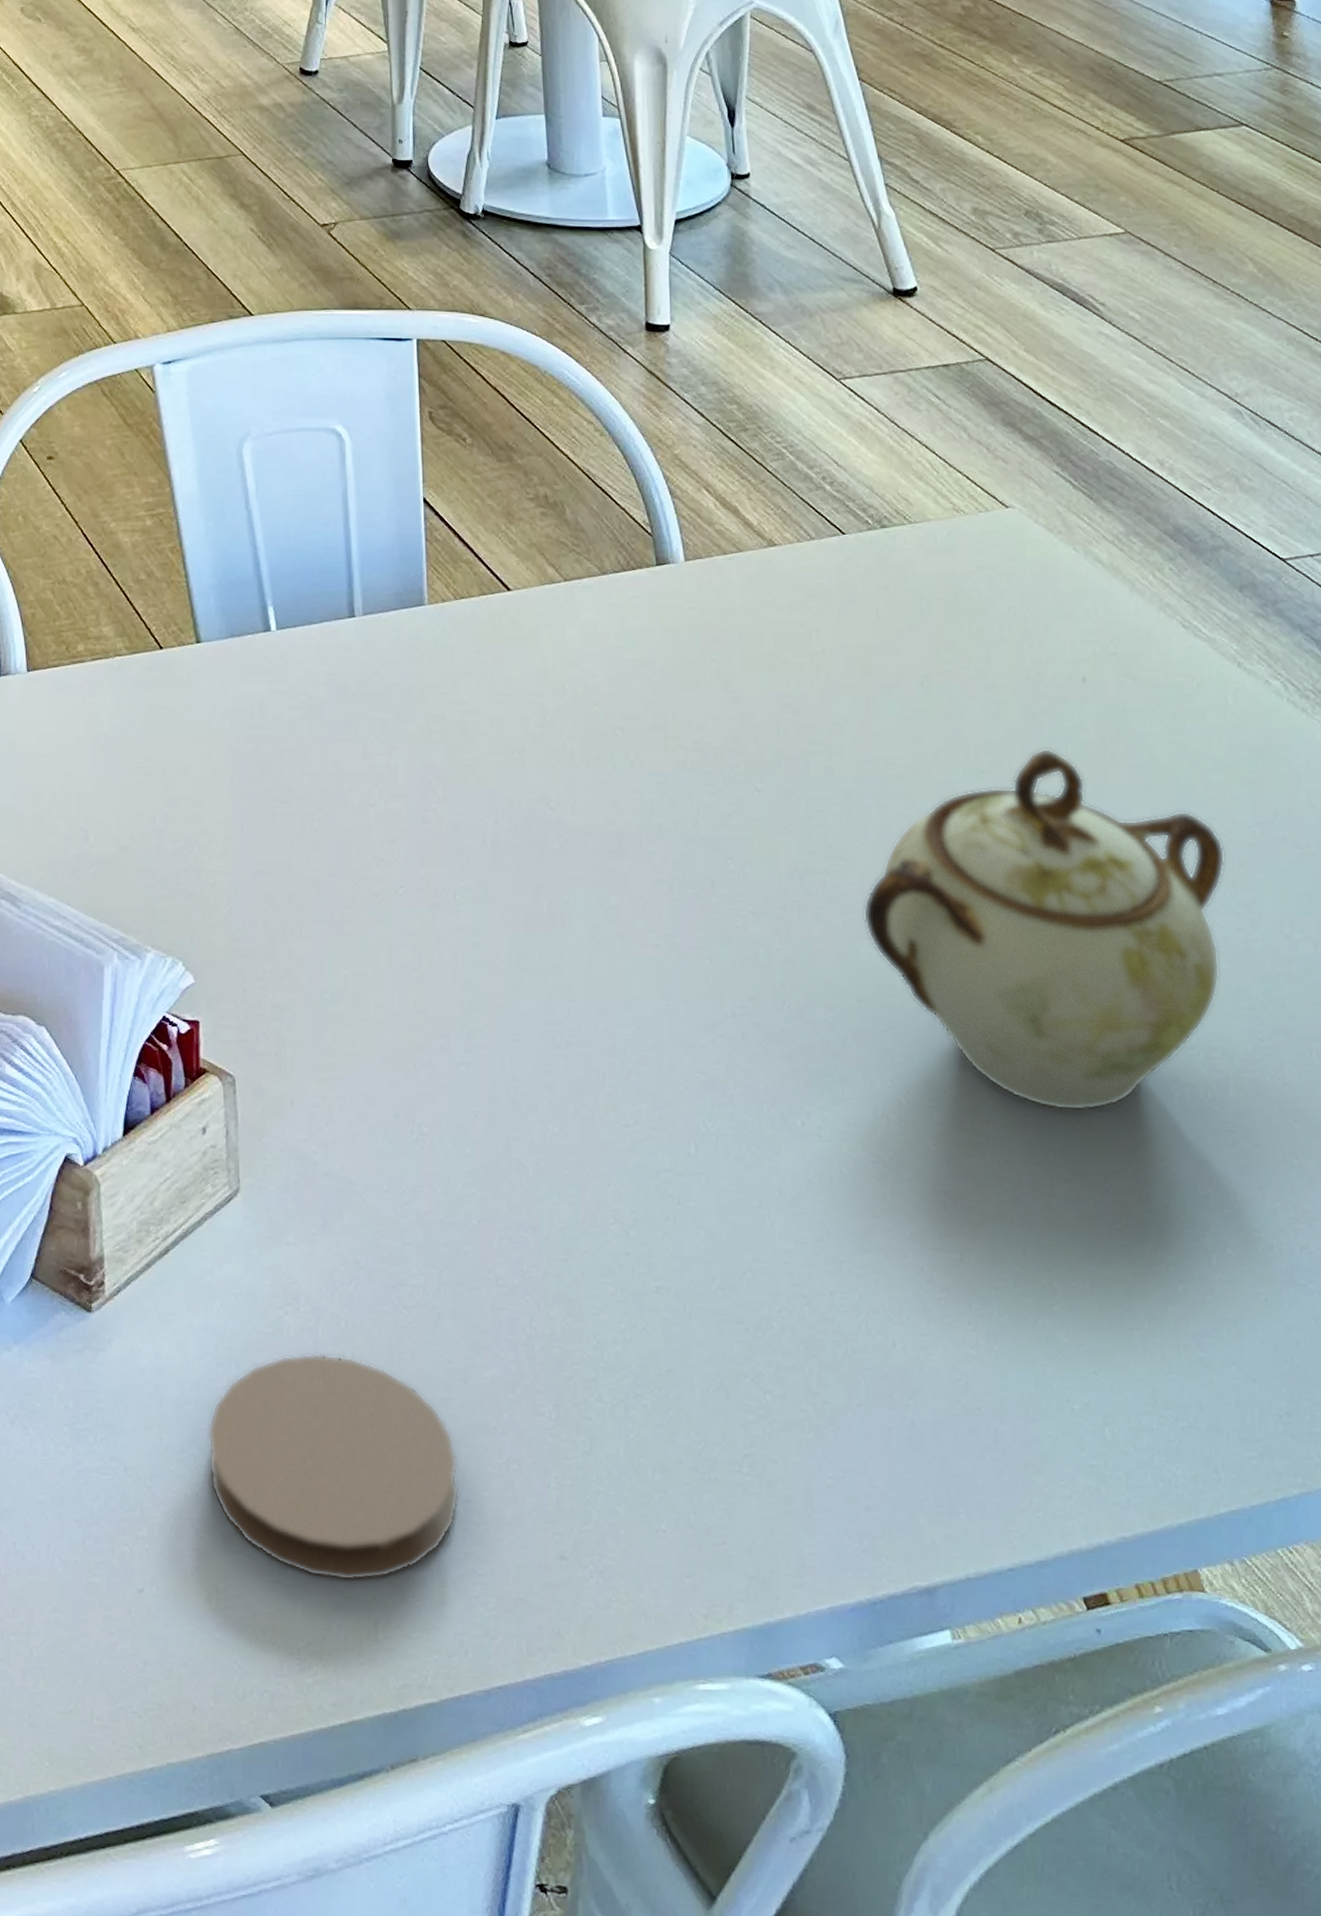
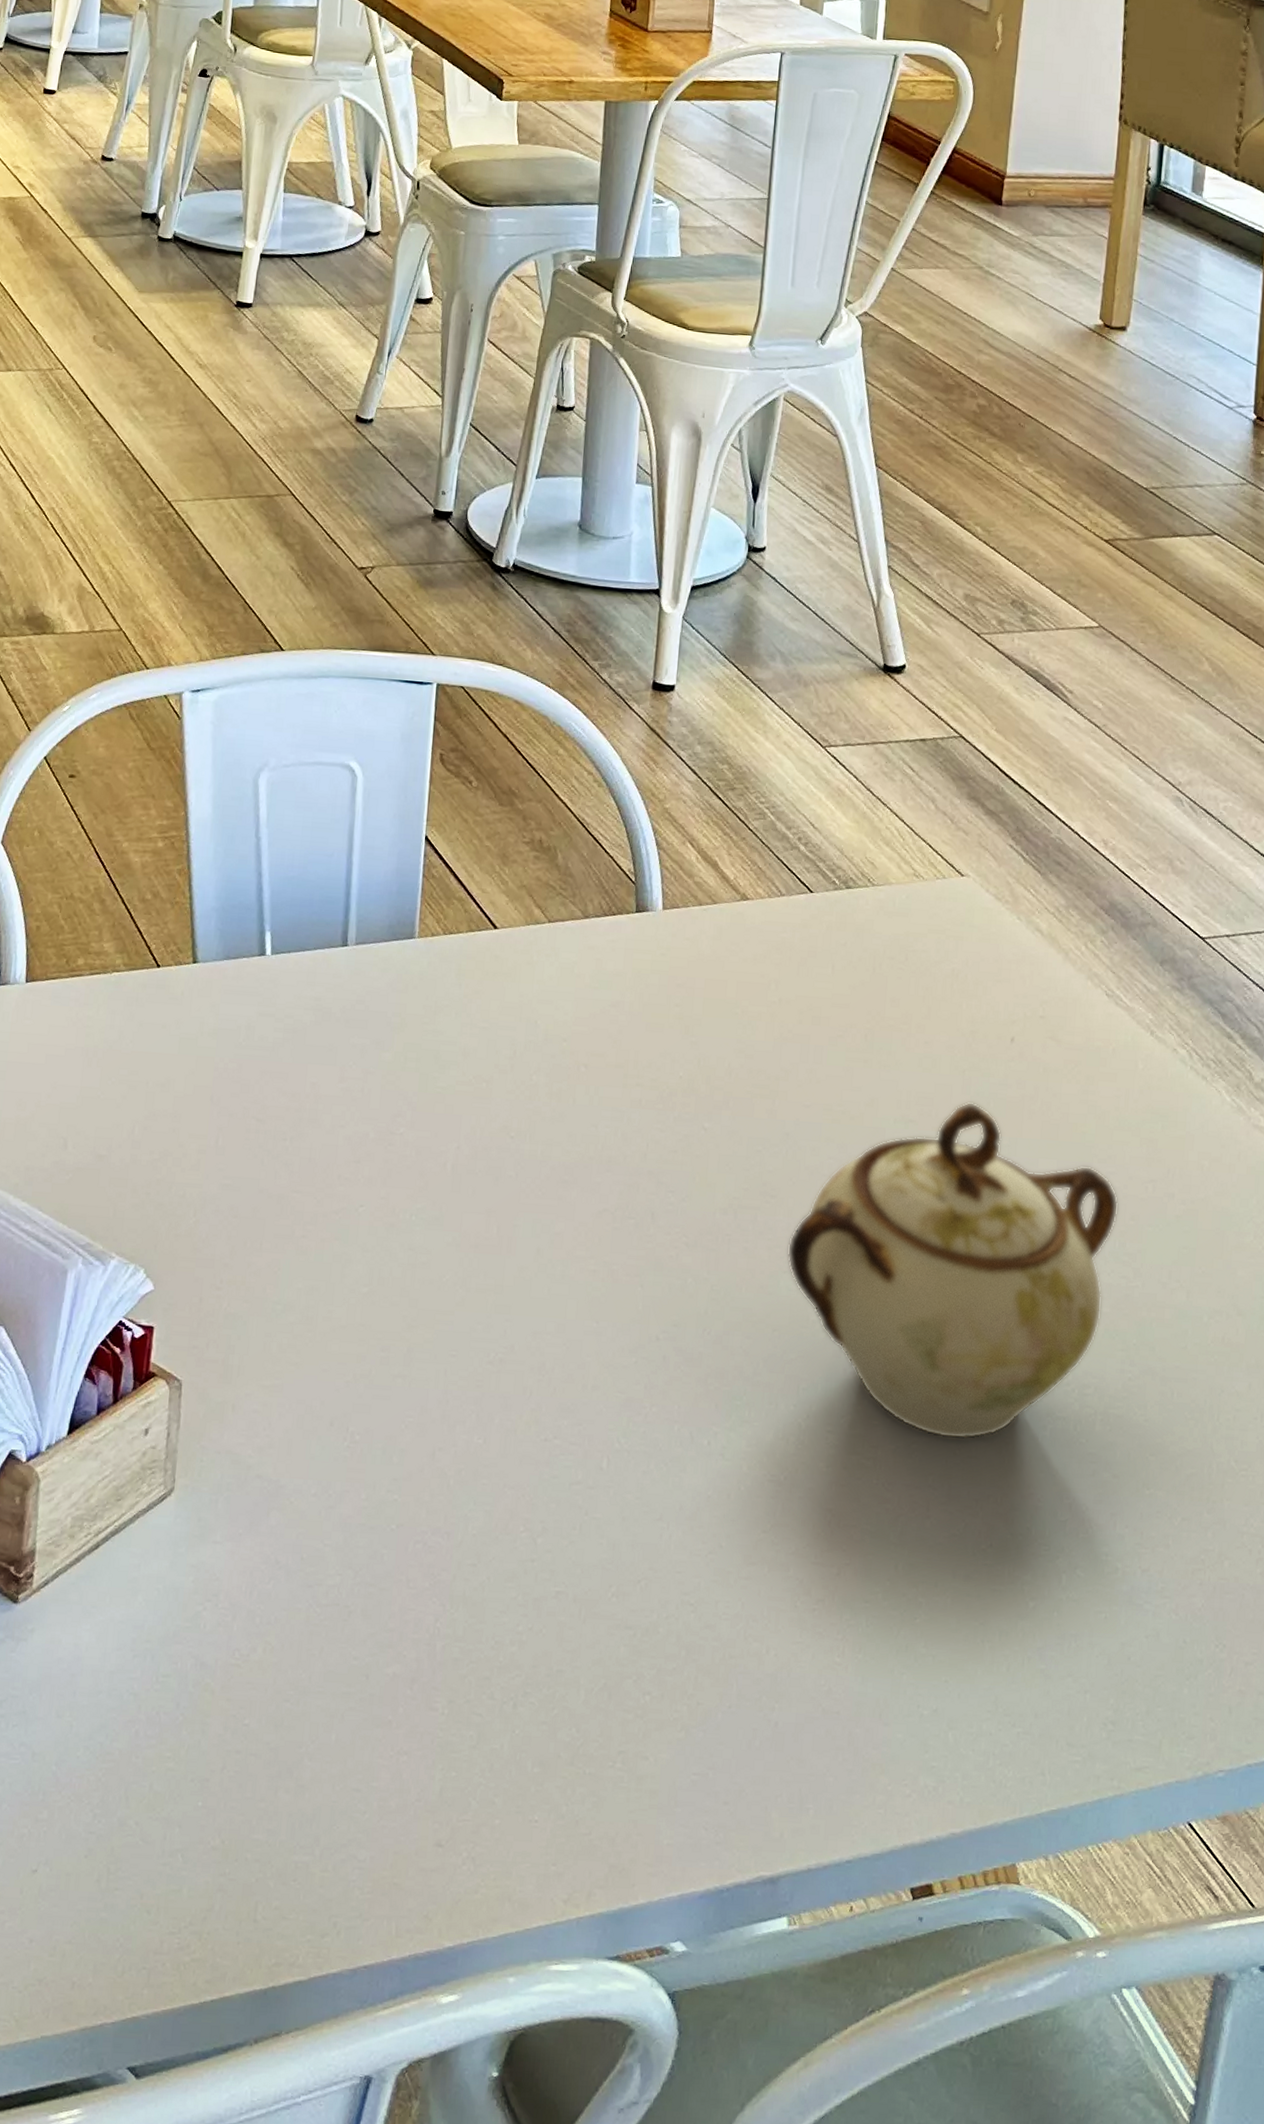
coaster: present [206,1352,460,1582] -> none [113,1647,352,1865]

